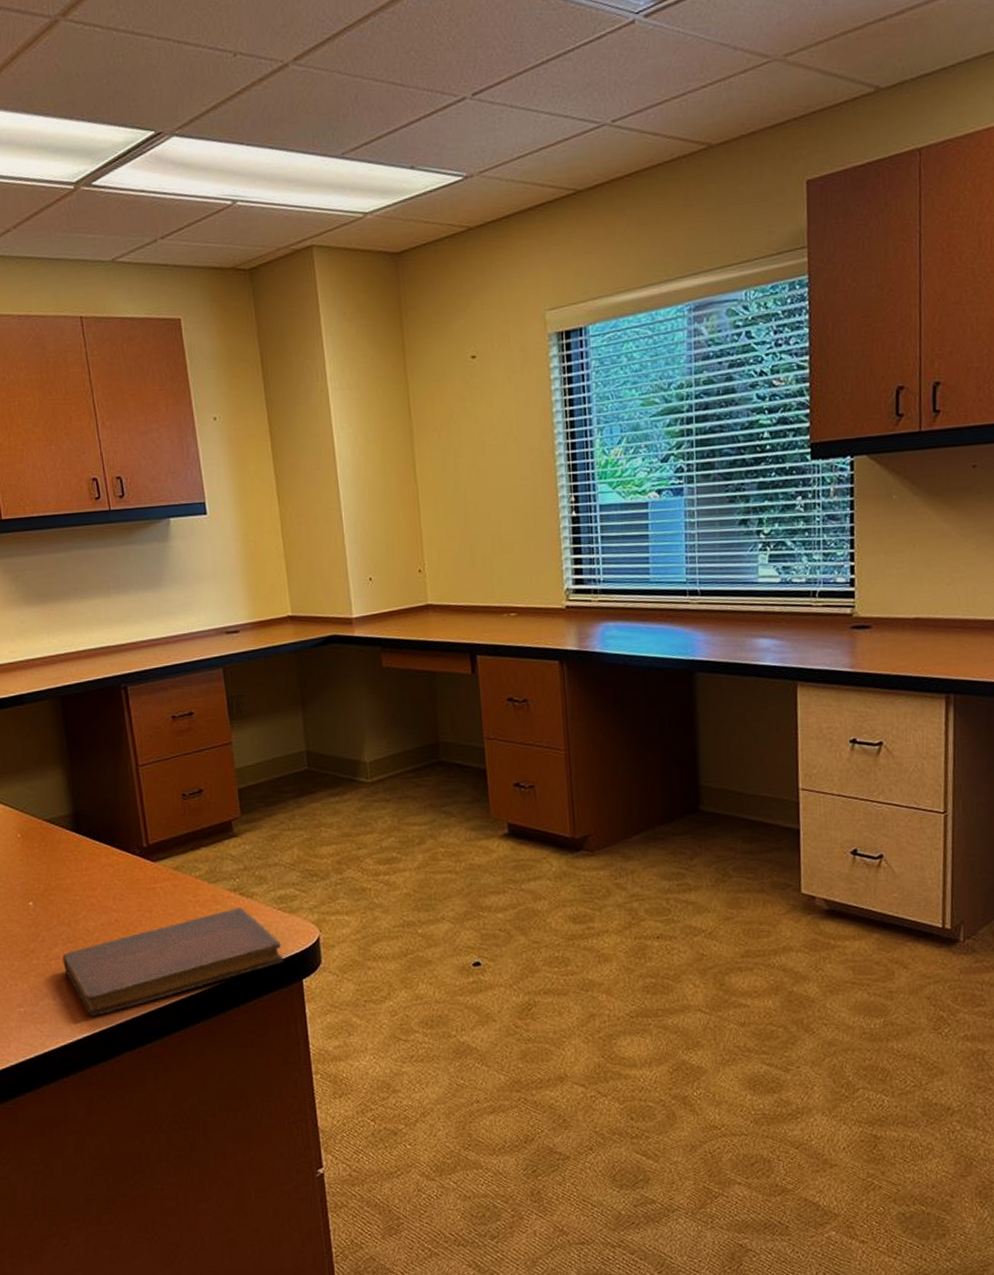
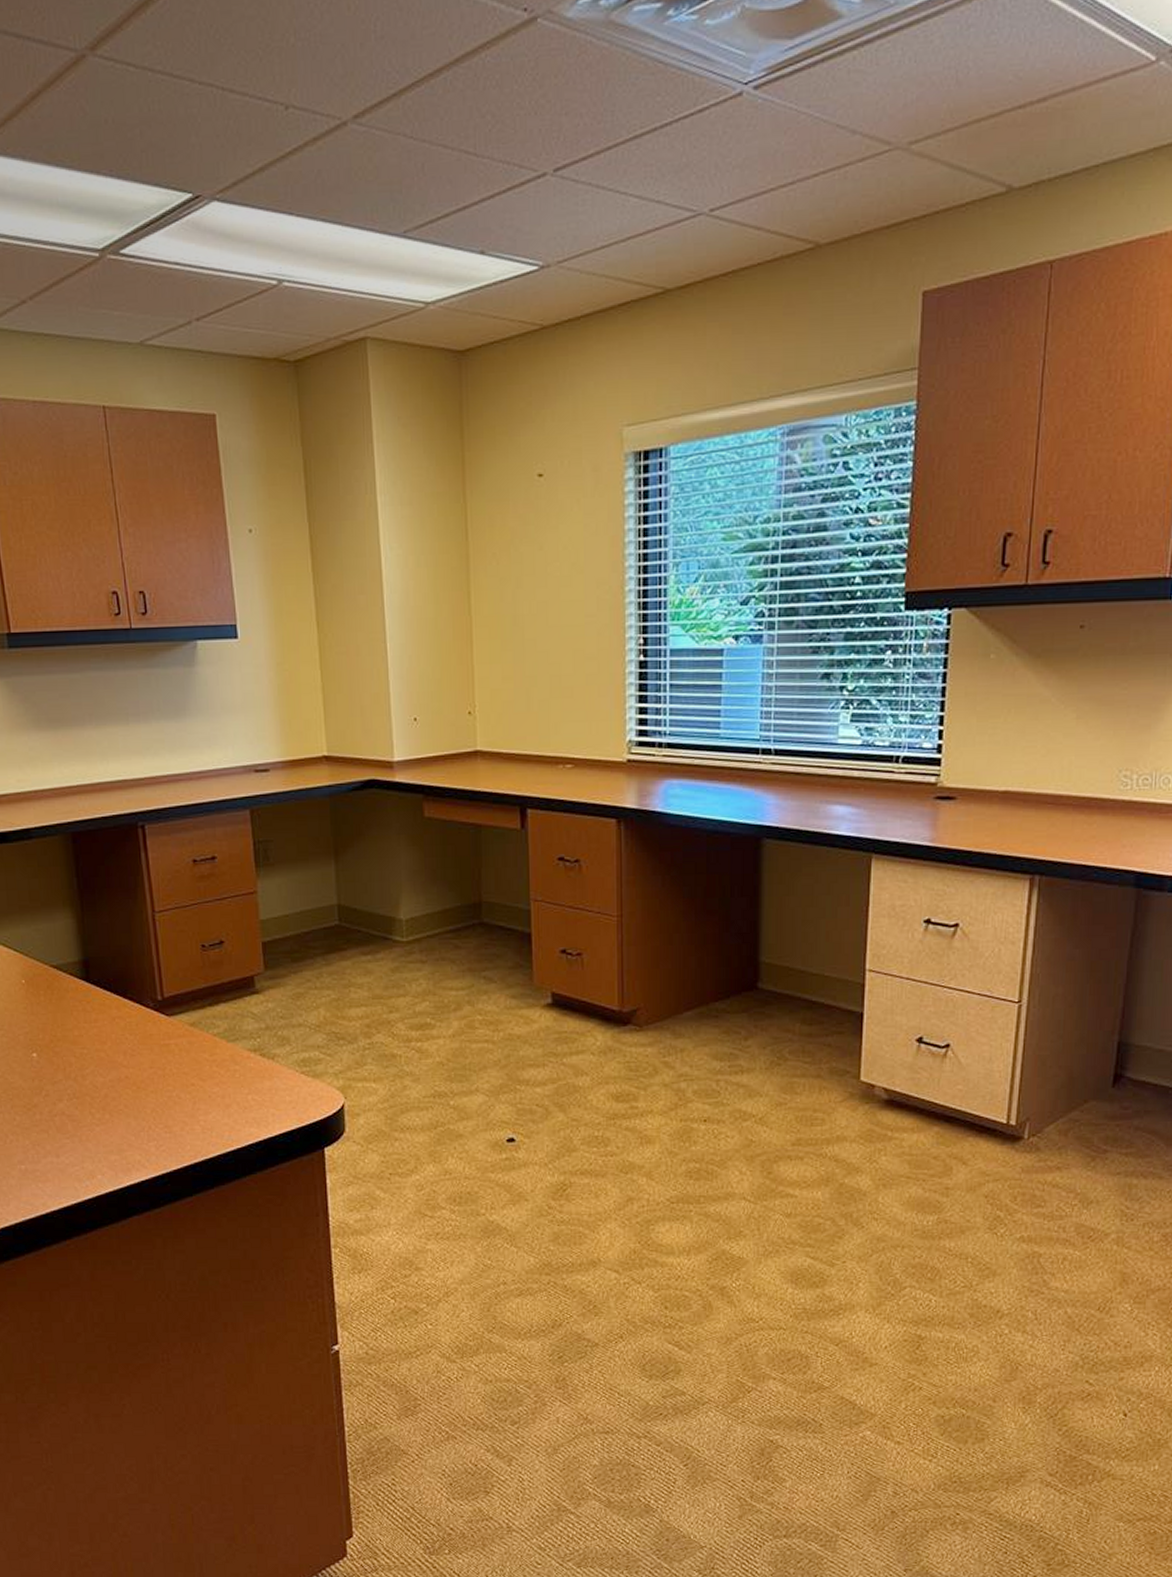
notebook: present [62,907,285,1016] -> none [67,1068,306,1177]

